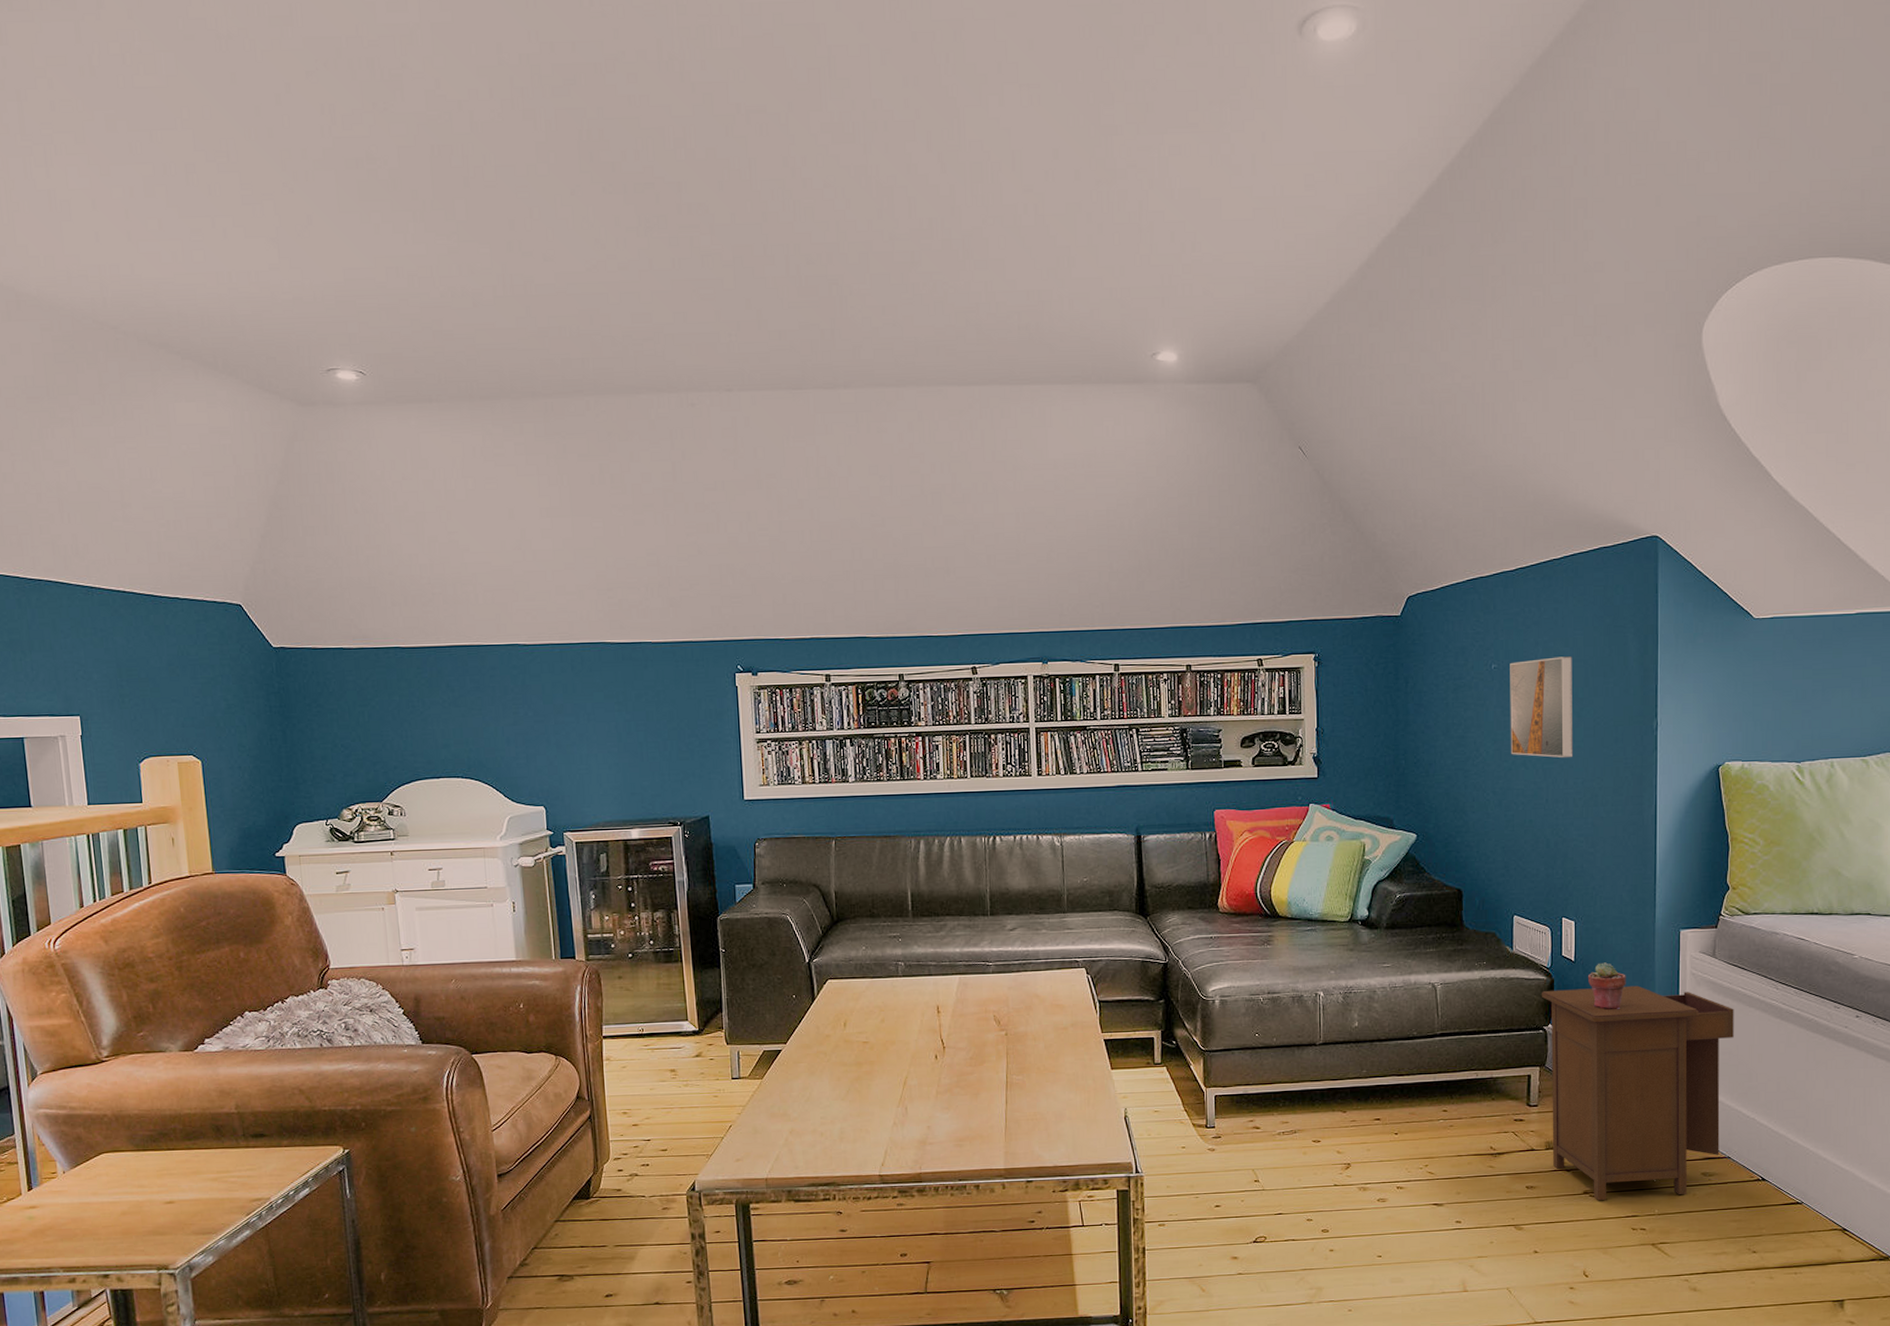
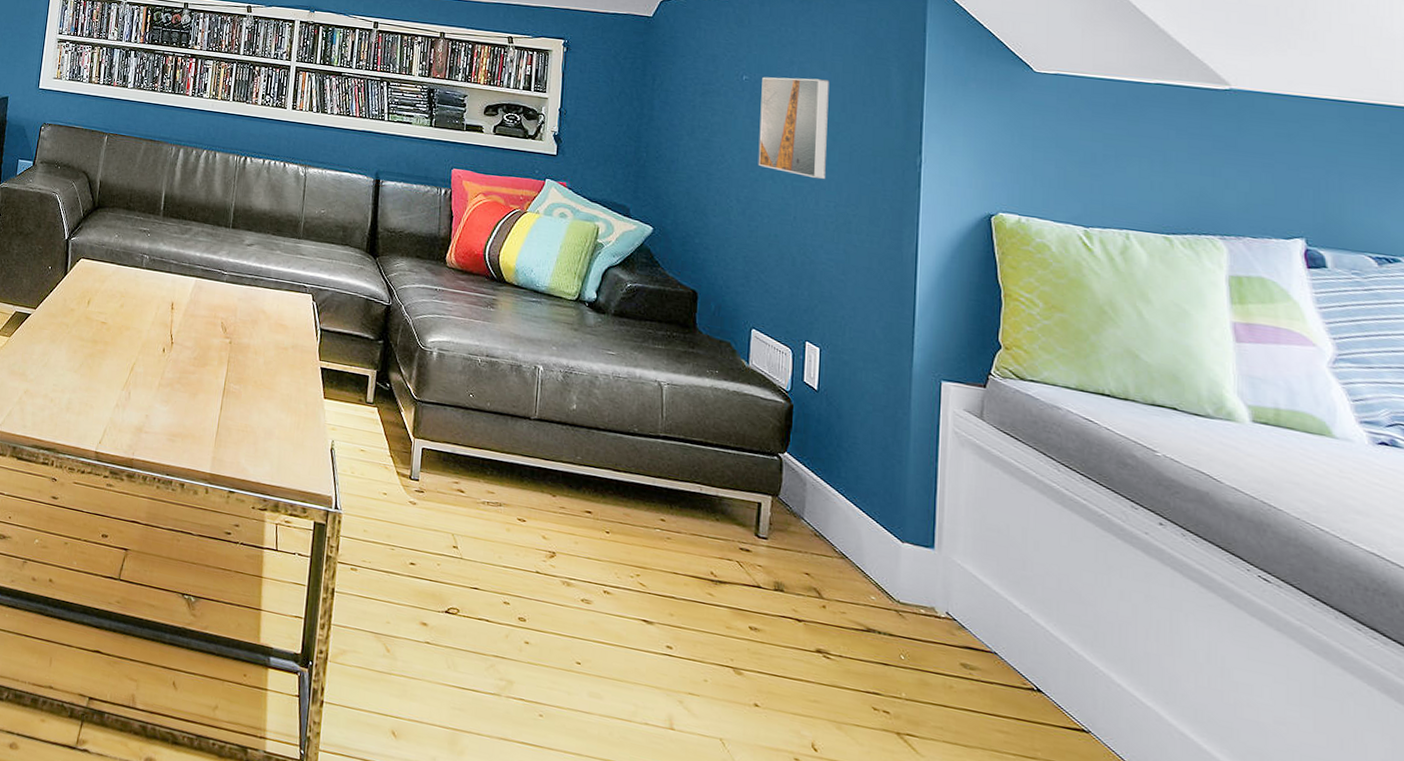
nightstand: present [1541,985,1734,1200] -> none [777,415,1005,684]
potted succulent: present [1588,962,1626,1010] -> none [832,398,876,454]

